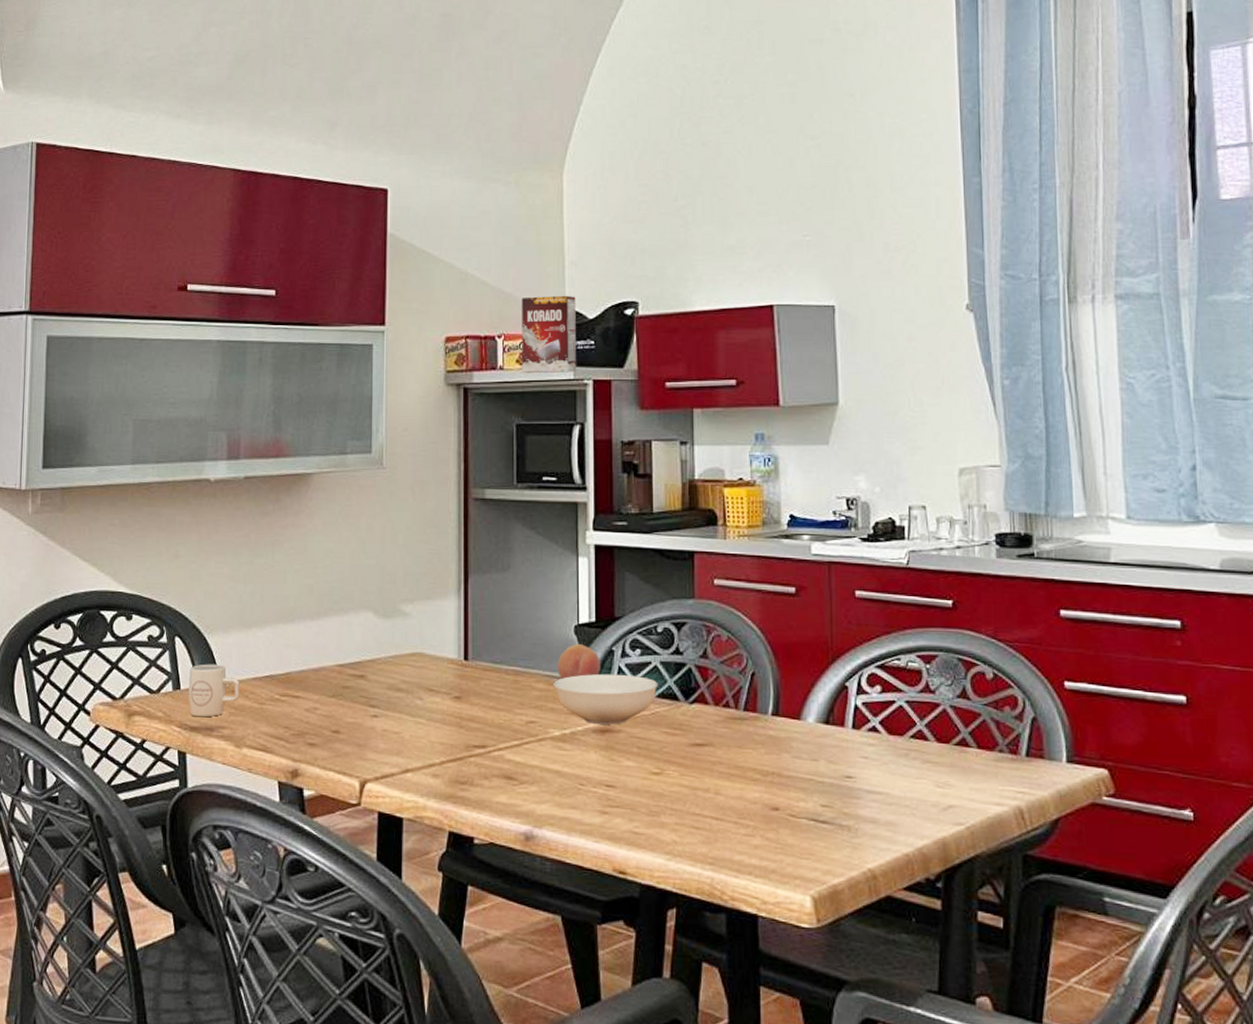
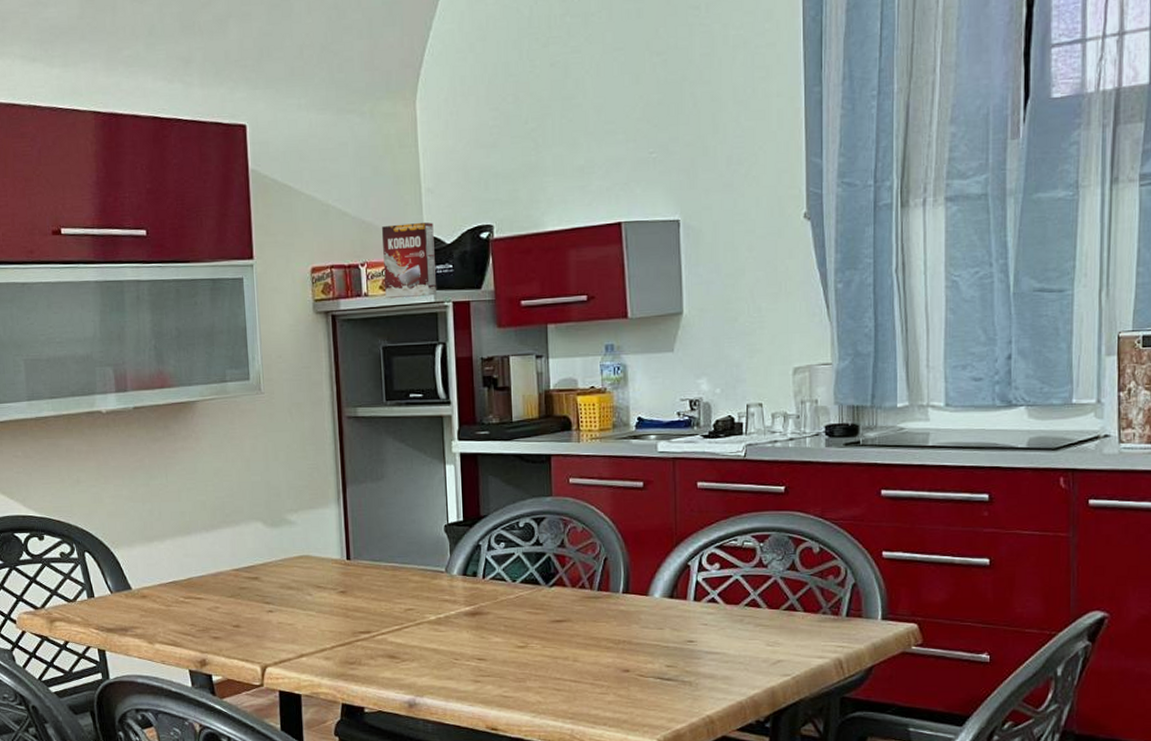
mug: present [188,664,240,718] -> none [101,574,148,620]
bowl: present [553,673,658,725] -> none [428,565,521,608]
fruit: present [557,644,601,679] -> none [430,541,470,571]

